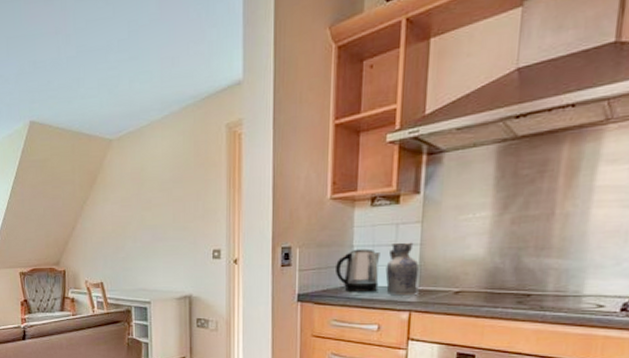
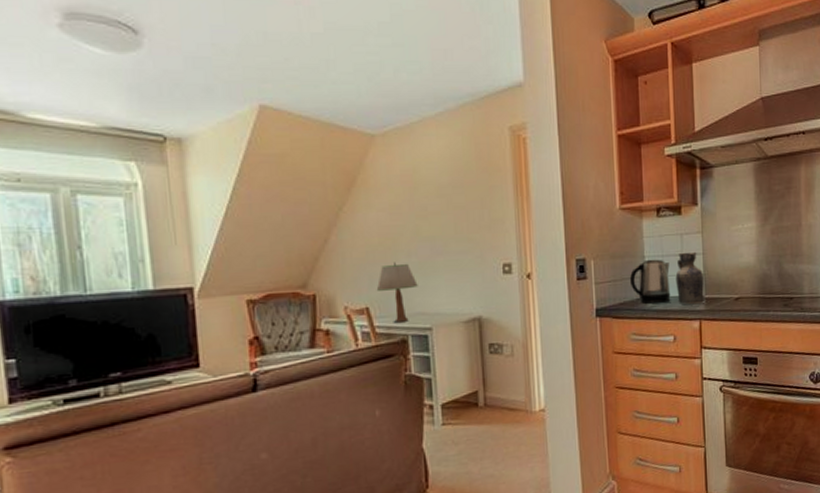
table lamp: none [109,246,141,297] -> present [376,262,418,324]

